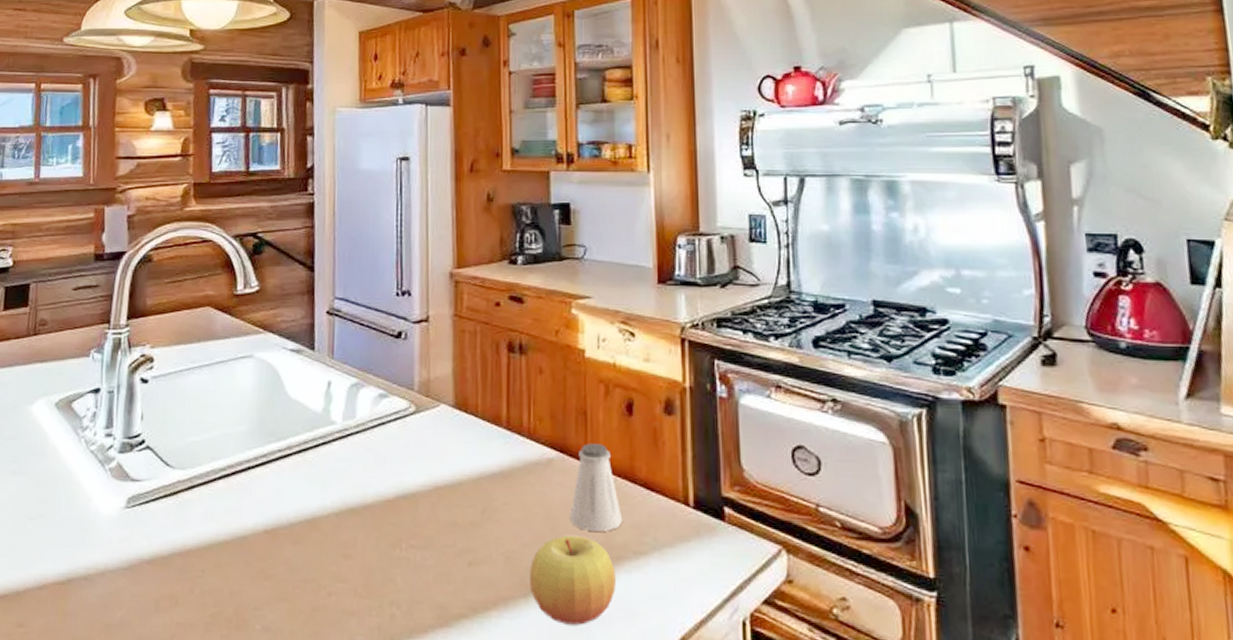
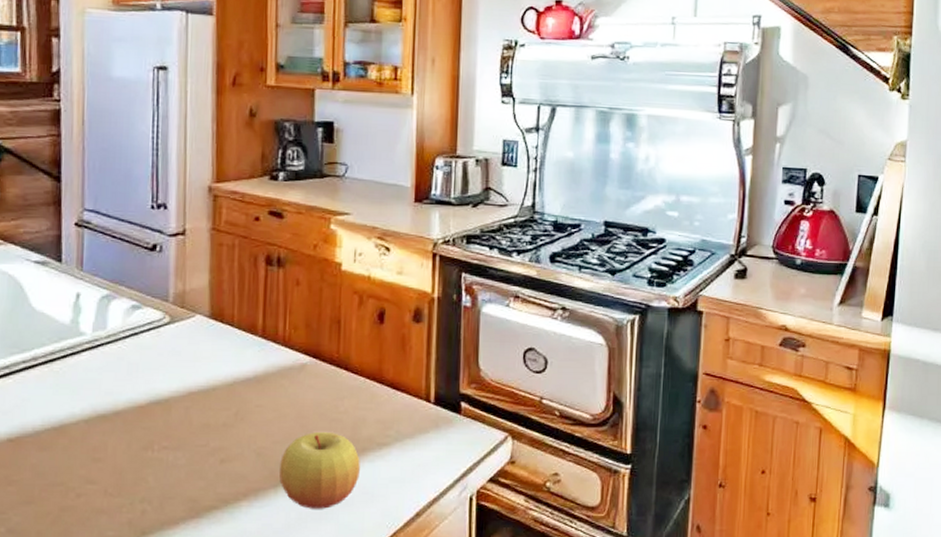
saltshaker: present [570,443,623,532] -> none [320,349,369,427]

